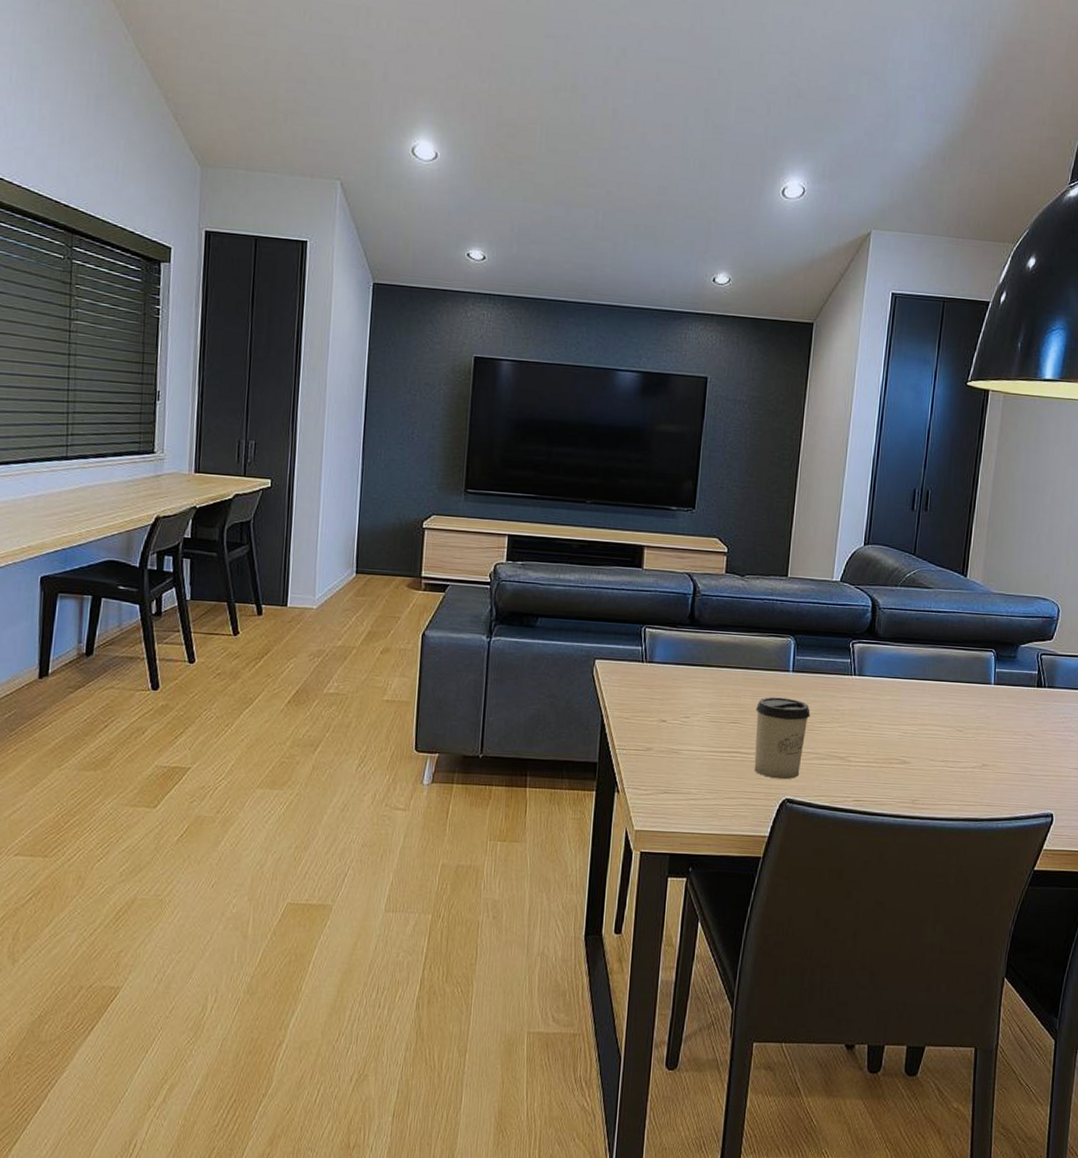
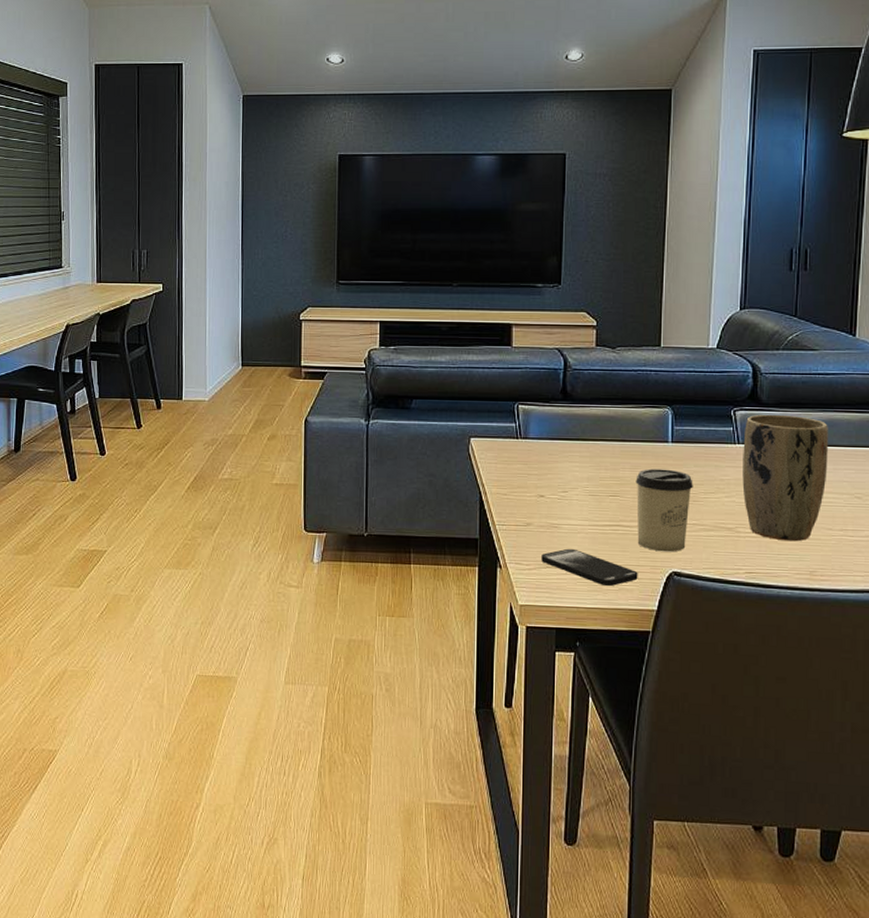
smartphone: none [659,774,753,813] -> present [541,548,638,587]
plant pot: none [856,647,937,771] -> present [742,414,828,542]

